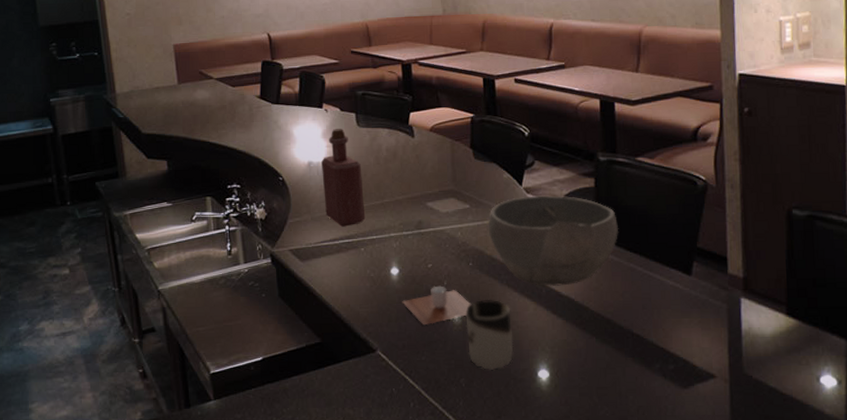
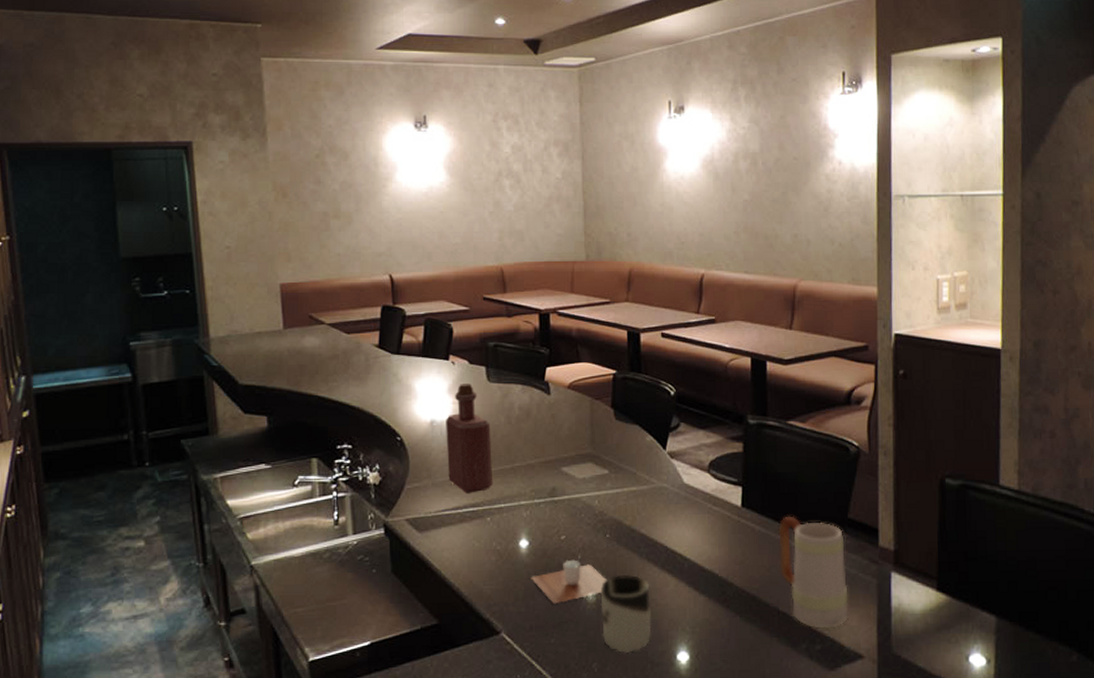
bowl: present [488,195,619,286] -> none [628,460,768,560]
mug: none [630,245,700,350] -> present [778,516,849,629]

